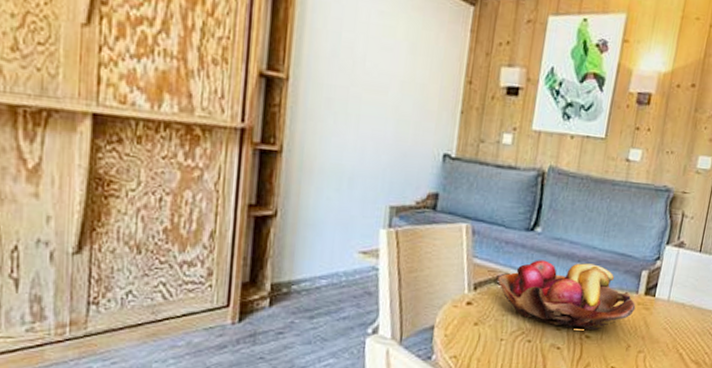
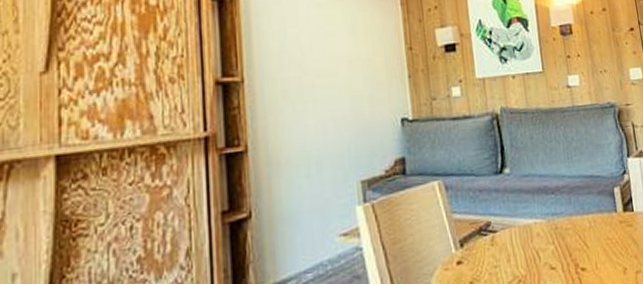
fruit basket: present [497,260,636,331] -> none [481,192,620,266]

